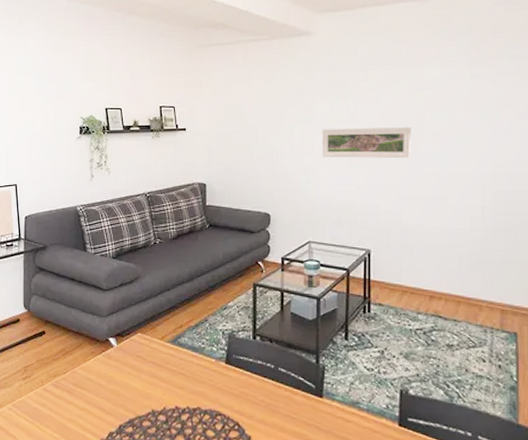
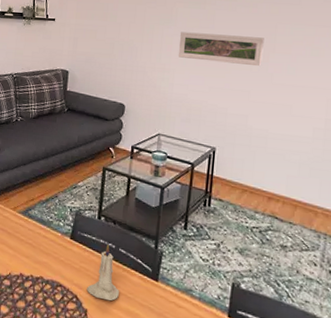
candle: none [248,365,283,425] -> present [87,244,119,301]

